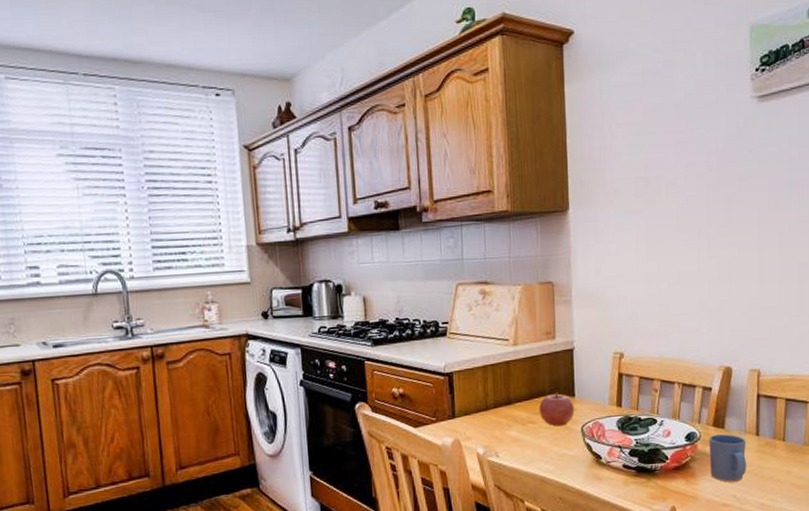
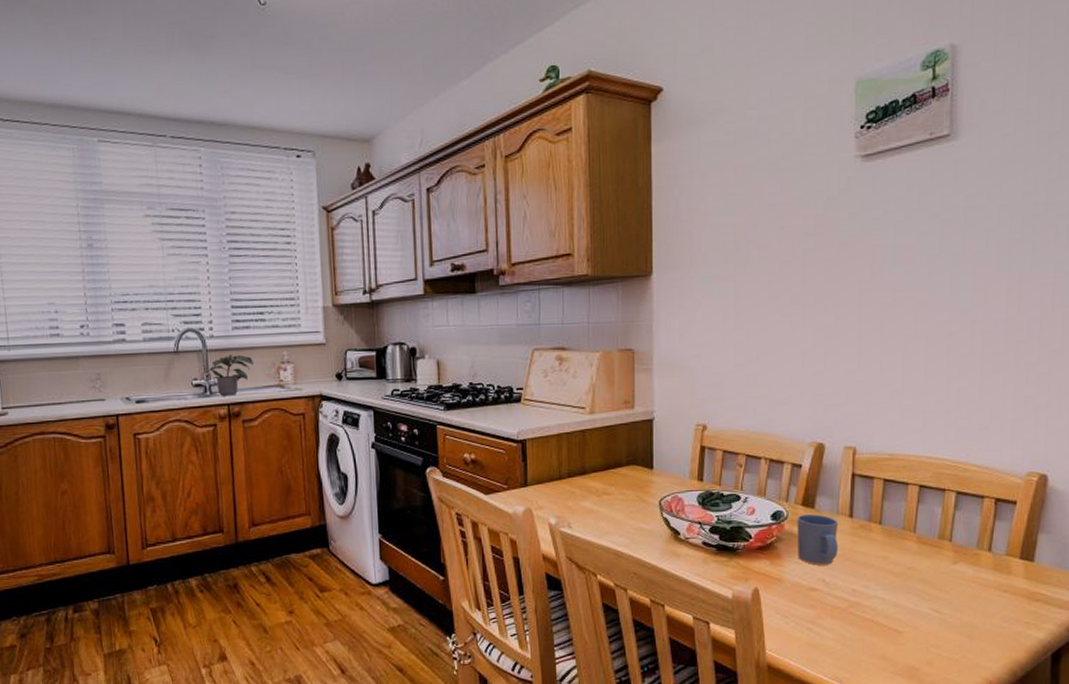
potted plant: none [129,295,177,339] -> present [208,354,254,397]
fruit: present [538,392,575,426] -> none [614,463,653,499]

